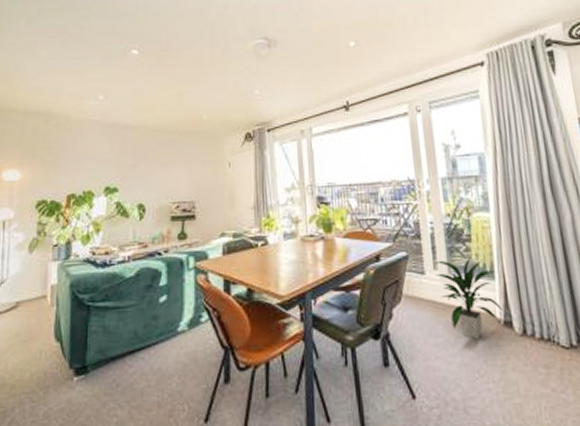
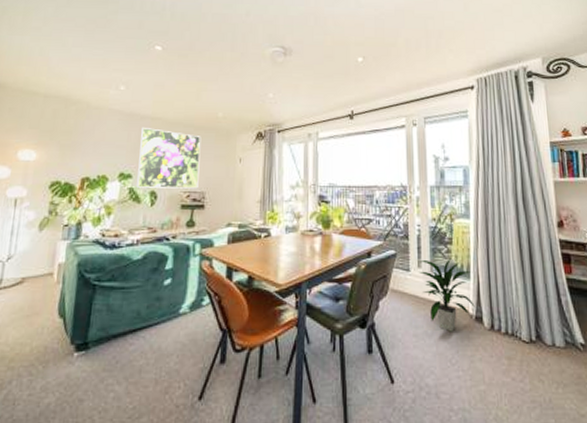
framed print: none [124,136,187,201] -> present [137,126,201,189]

